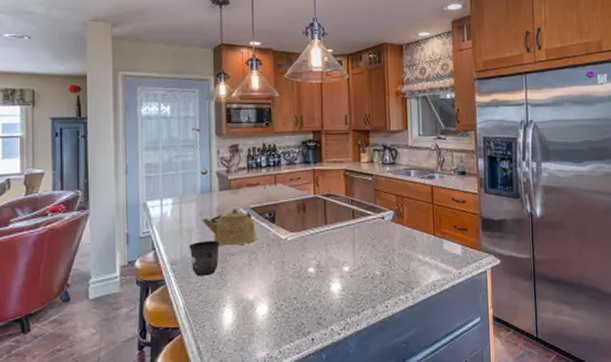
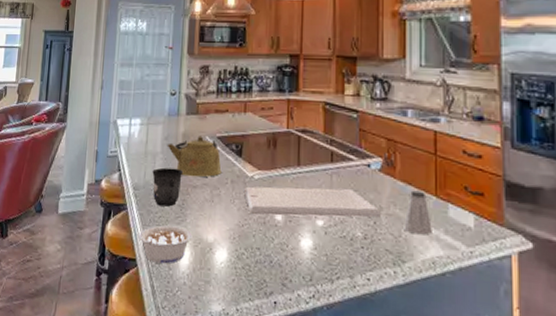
legume: none [181,291,234,327] -> present [139,225,193,264]
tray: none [278,239,394,271] -> present [243,186,381,218]
saltshaker: none [411,232,432,266] -> present [404,190,432,235]

